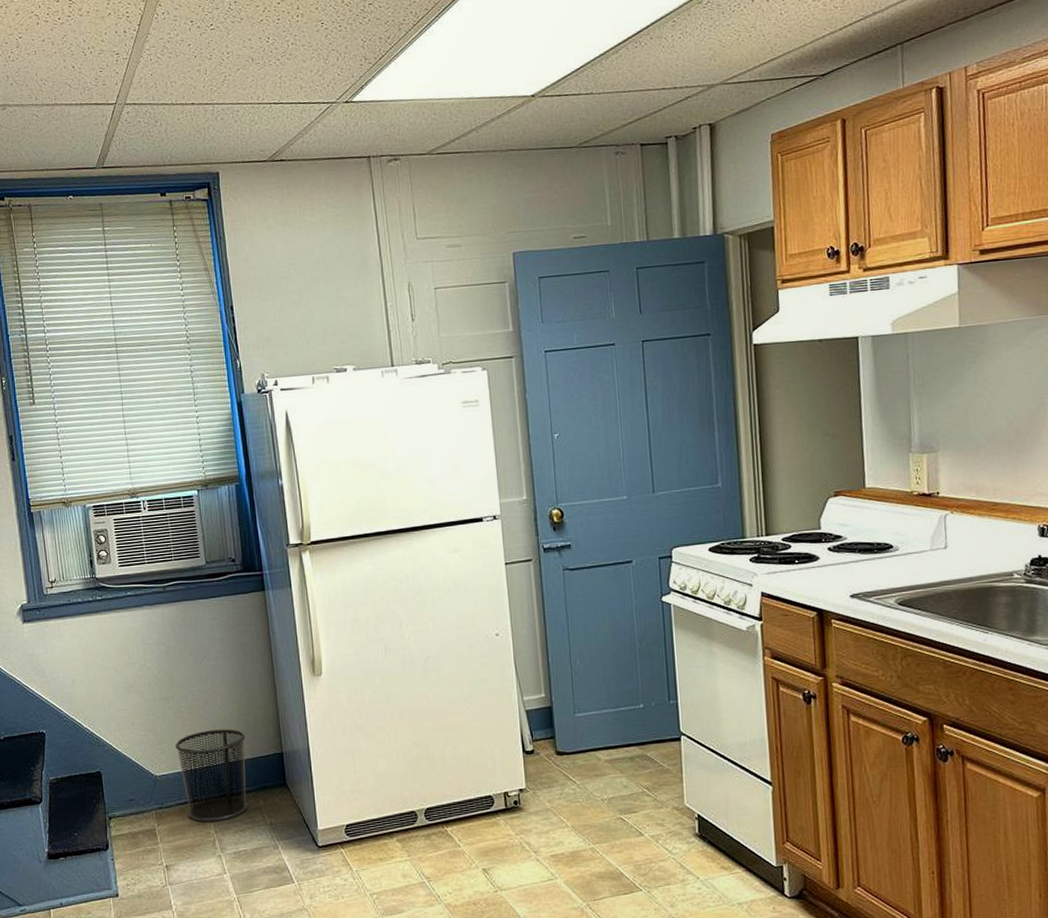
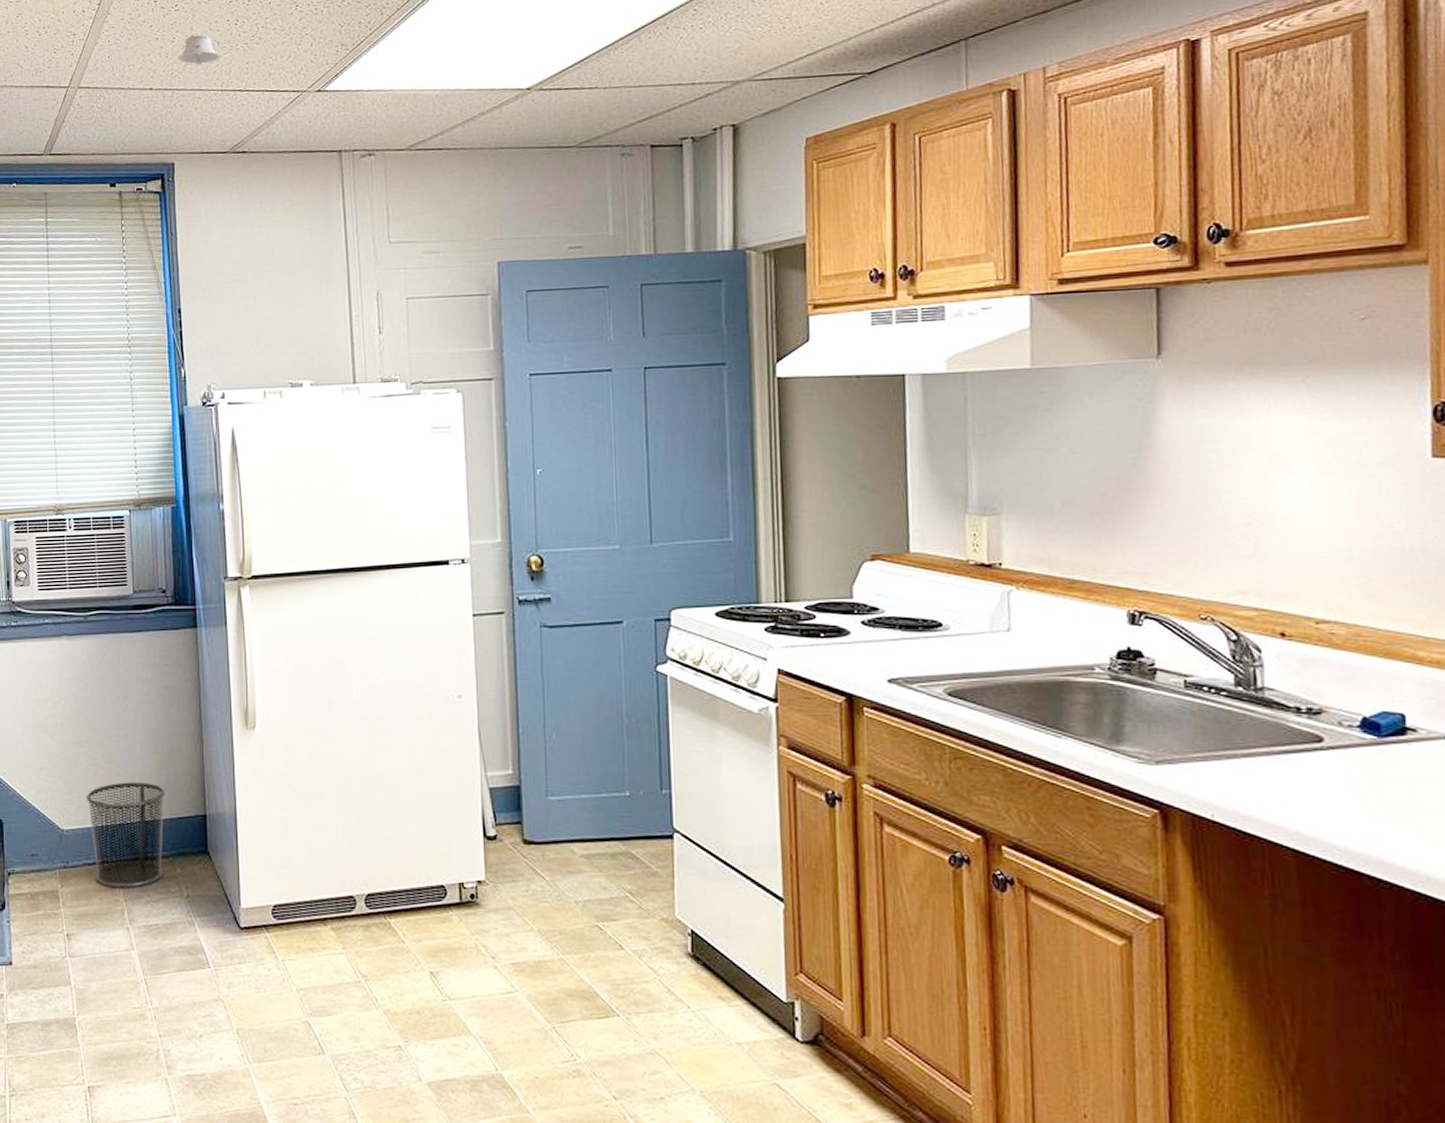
recessed light: none [215,52,256,80] -> present [177,34,221,65]

